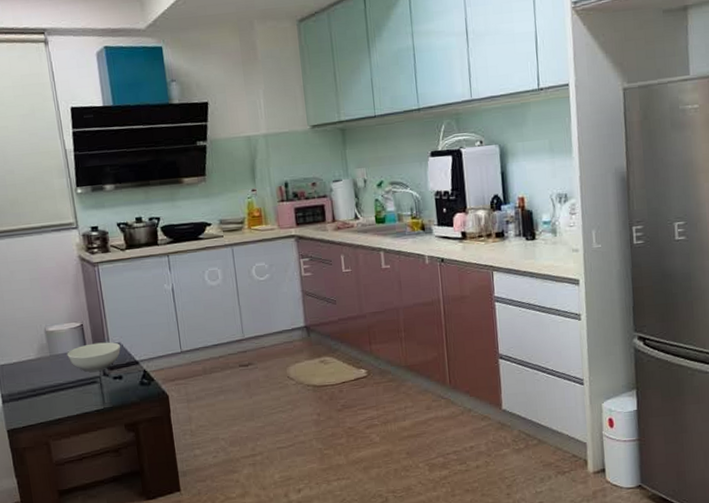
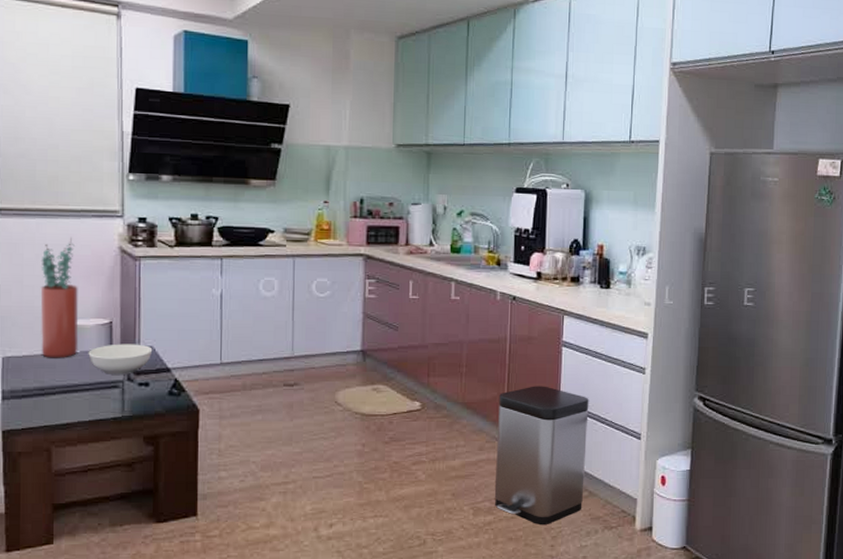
vase: none [15,252,59,363] -> present [40,237,79,358]
pedal bin: none [439,342,533,475] -> present [494,386,589,524]

